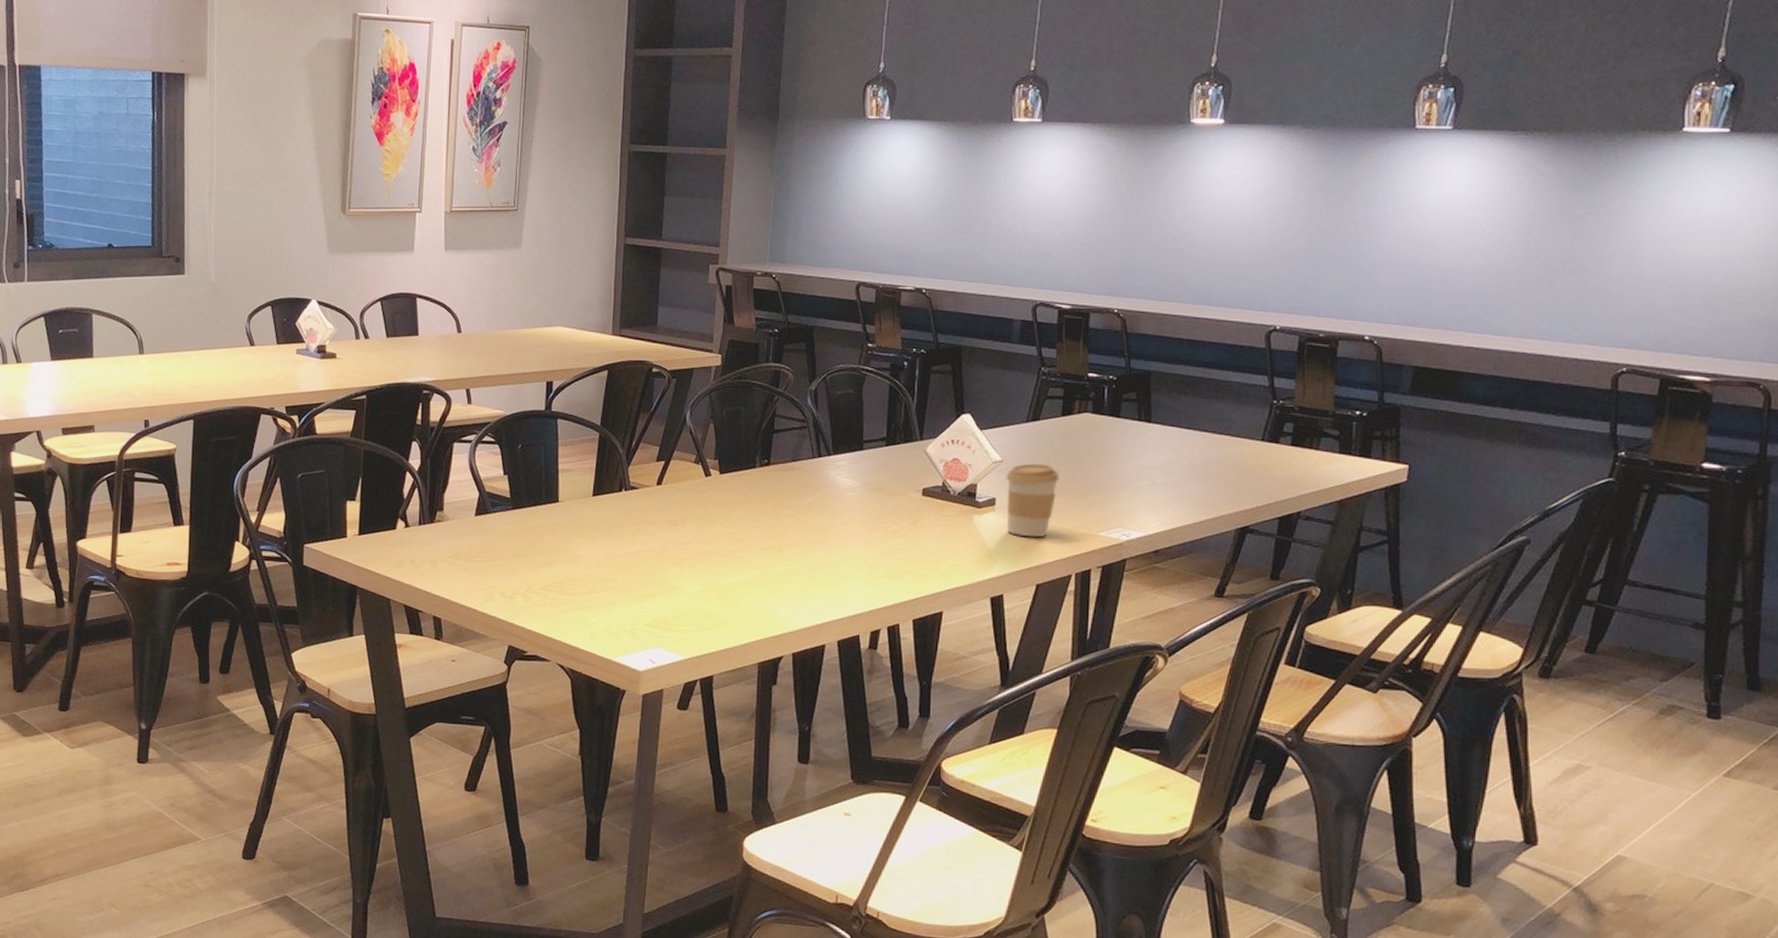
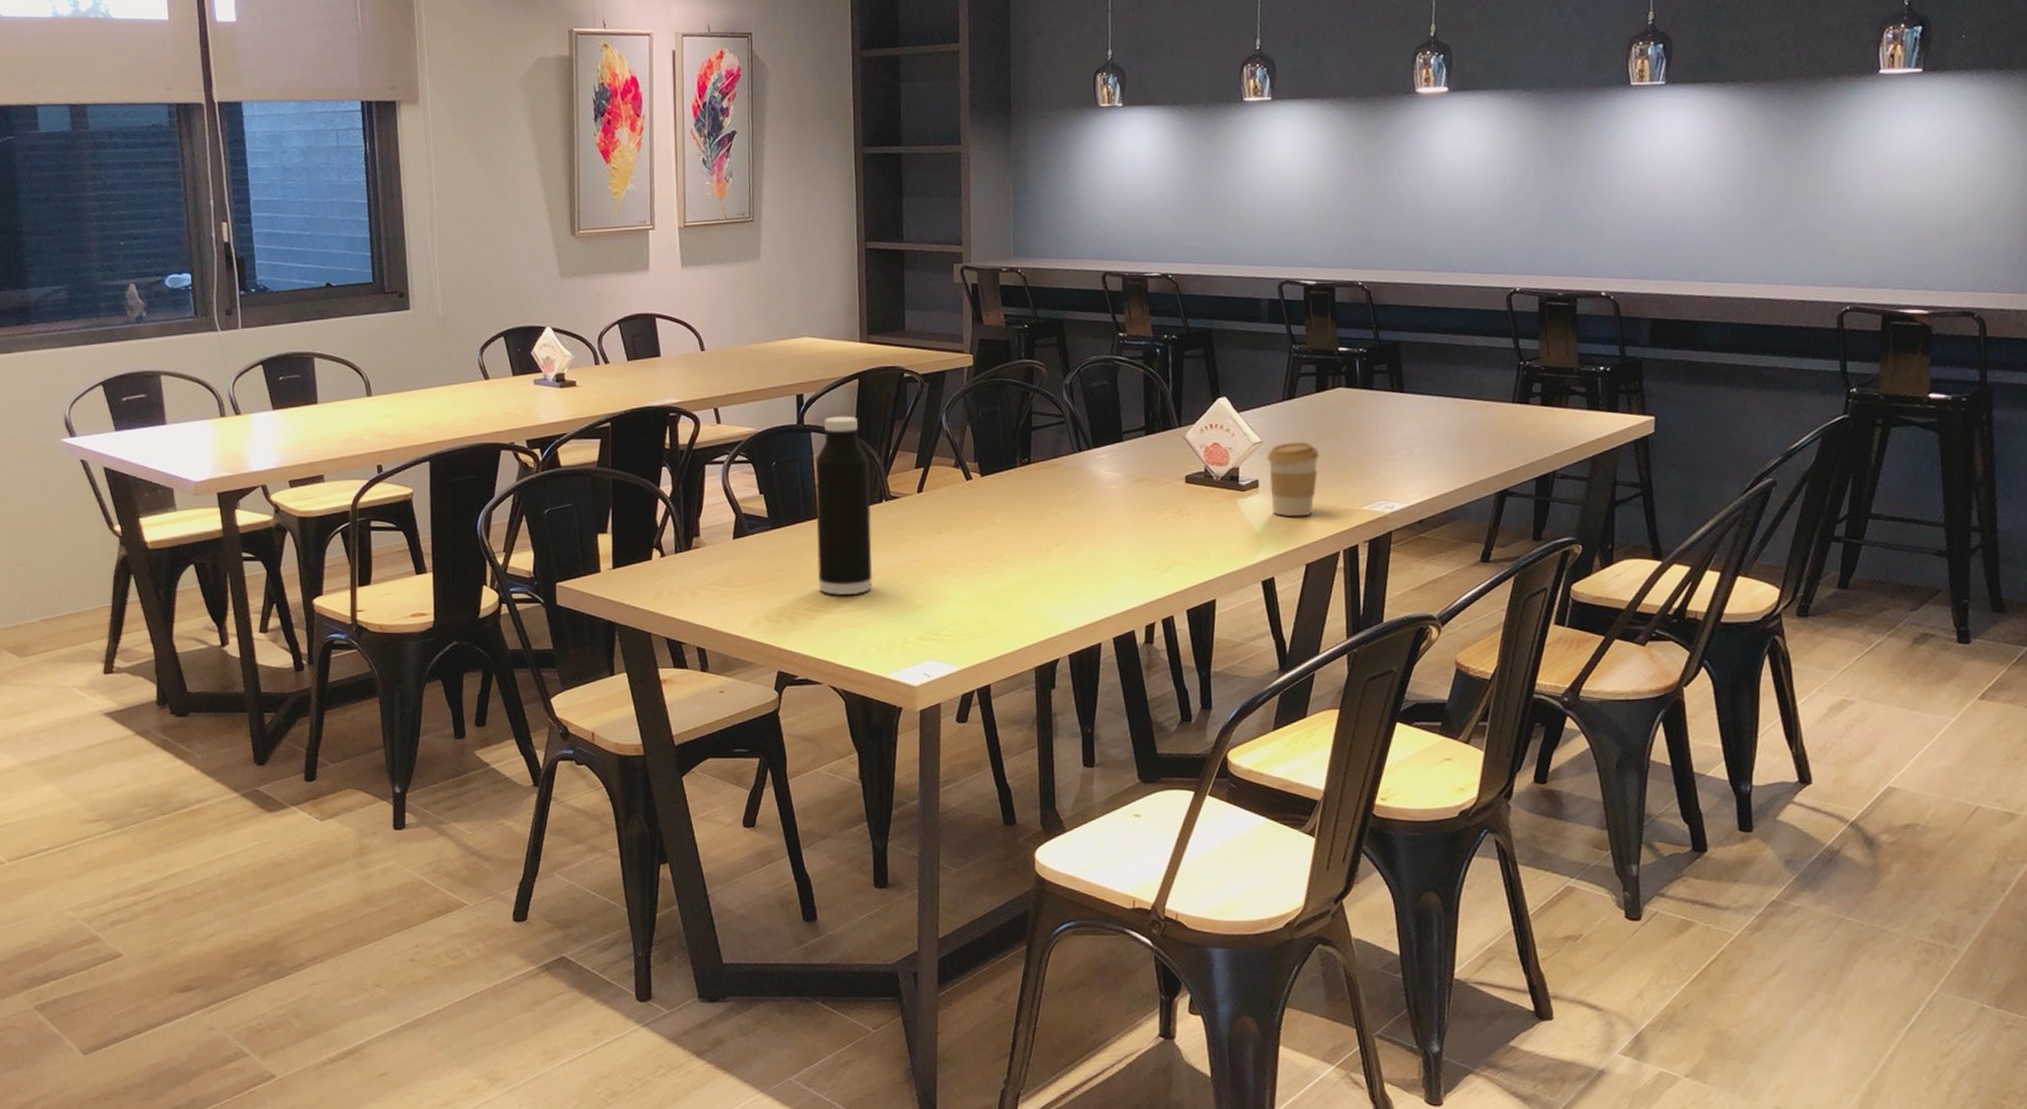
water bottle: none [553,405,612,579] -> present [814,416,873,596]

